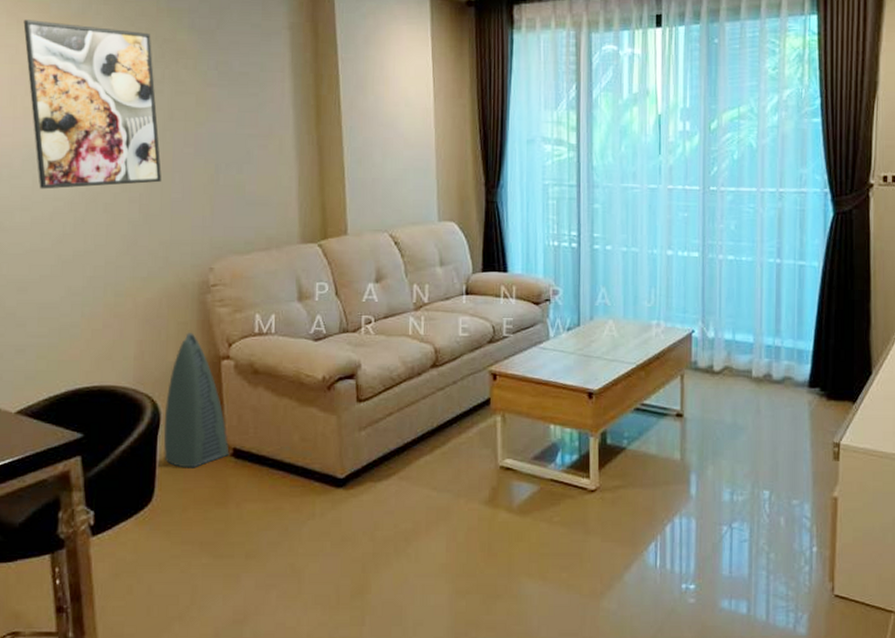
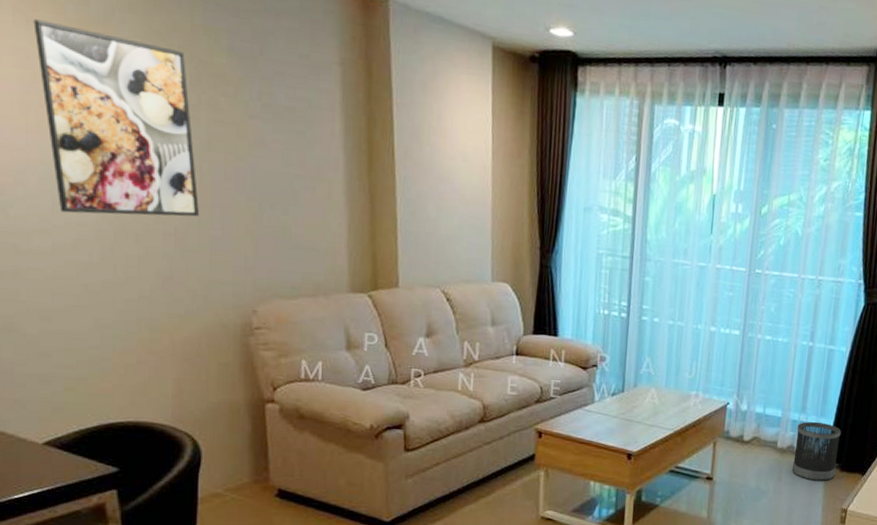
air purifier: present [163,333,230,468] -> none [205,374,274,507]
wastebasket: none [772,345,823,413] -> present [792,421,842,482]

